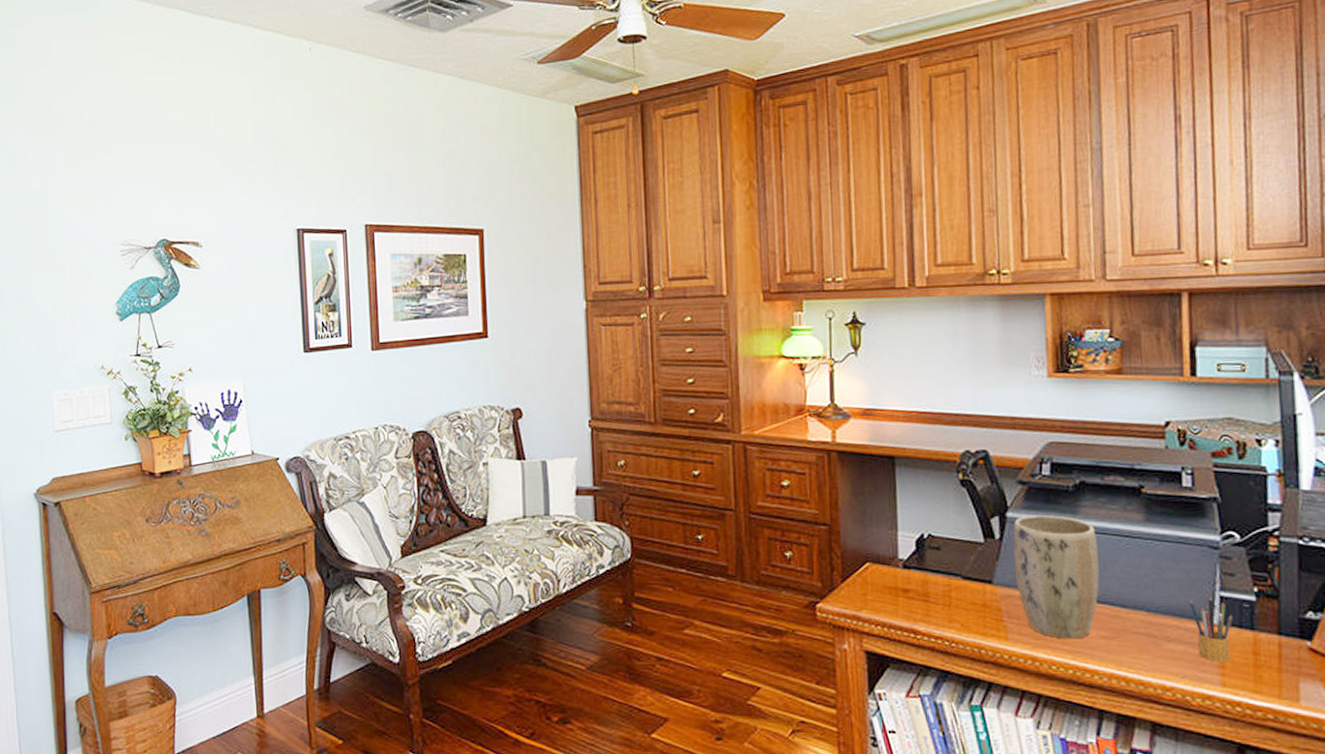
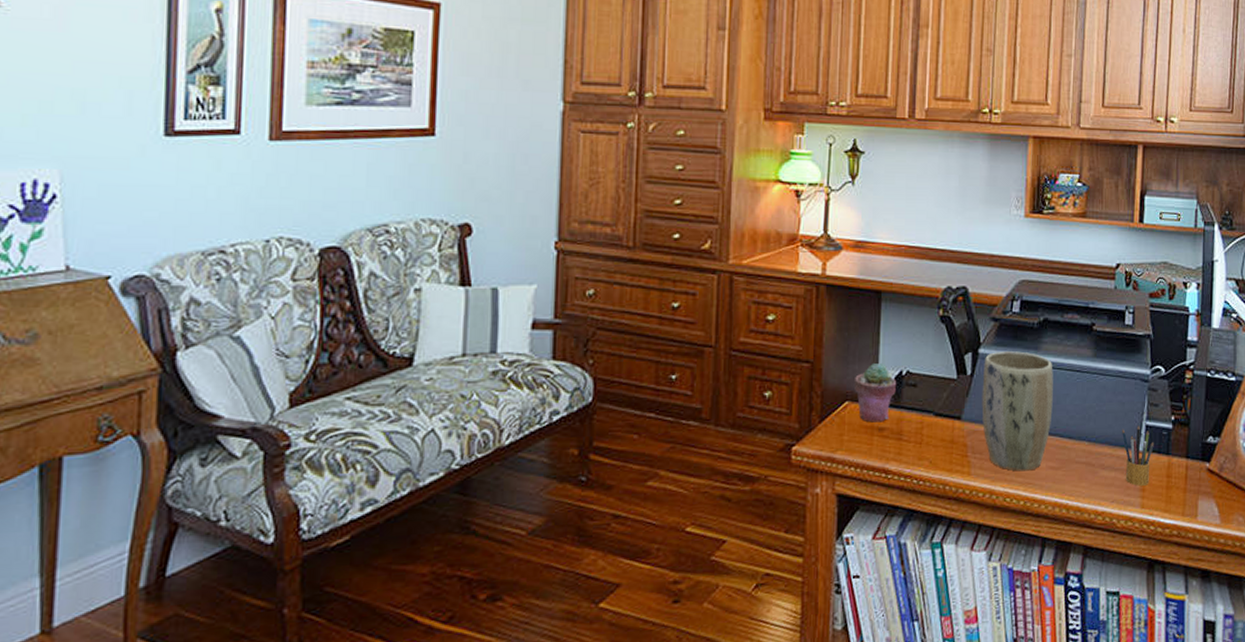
potted succulent: none [874,527,919,584] -> present [855,363,897,423]

